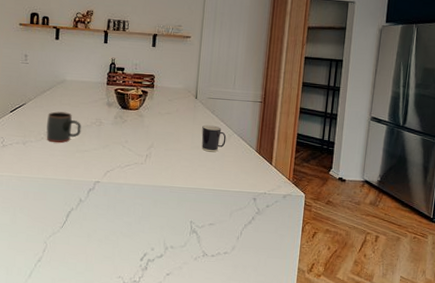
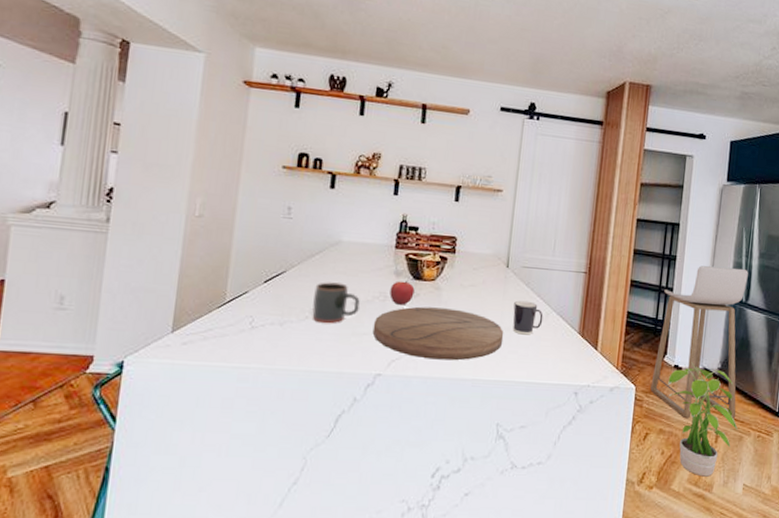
cutting board: none [92,130,195,172] -> present [372,306,504,360]
fruit: none [104,109,123,129] -> present [389,280,415,305]
bar stool: none [318,95,406,223] -> present [650,265,748,419]
potted plant: none [333,175,395,269] -> present [668,362,737,477]

